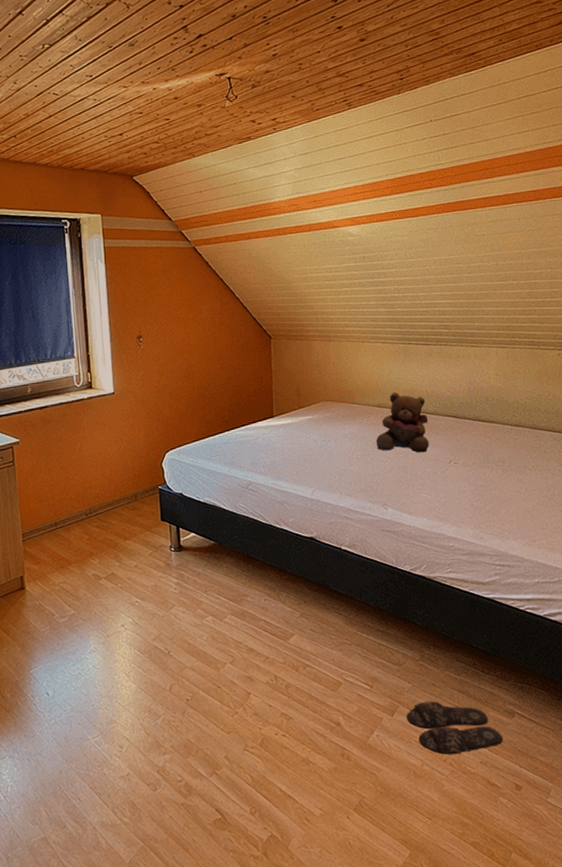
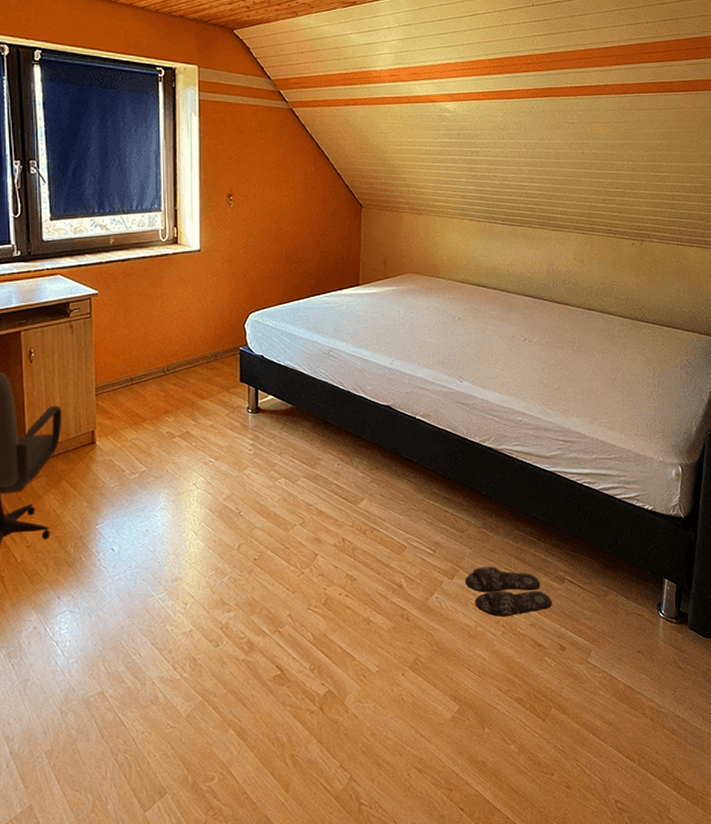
teddy bear: present [376,393,430,452] -> none [456,270,508,329]

